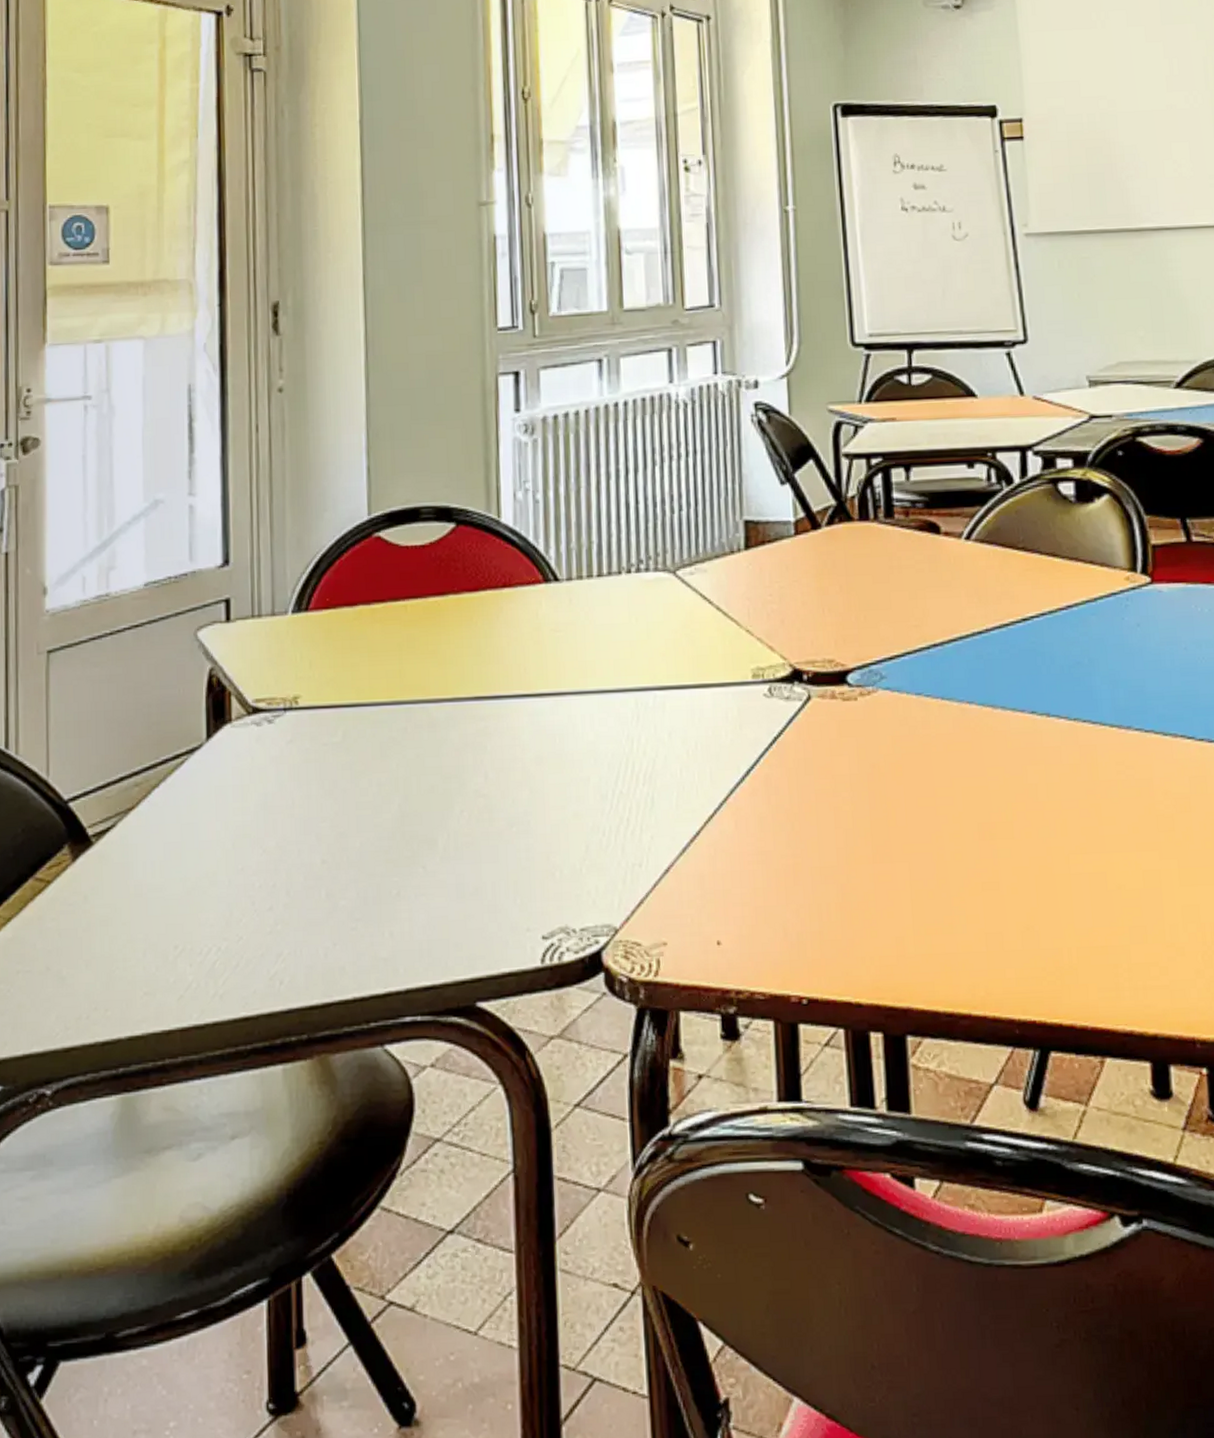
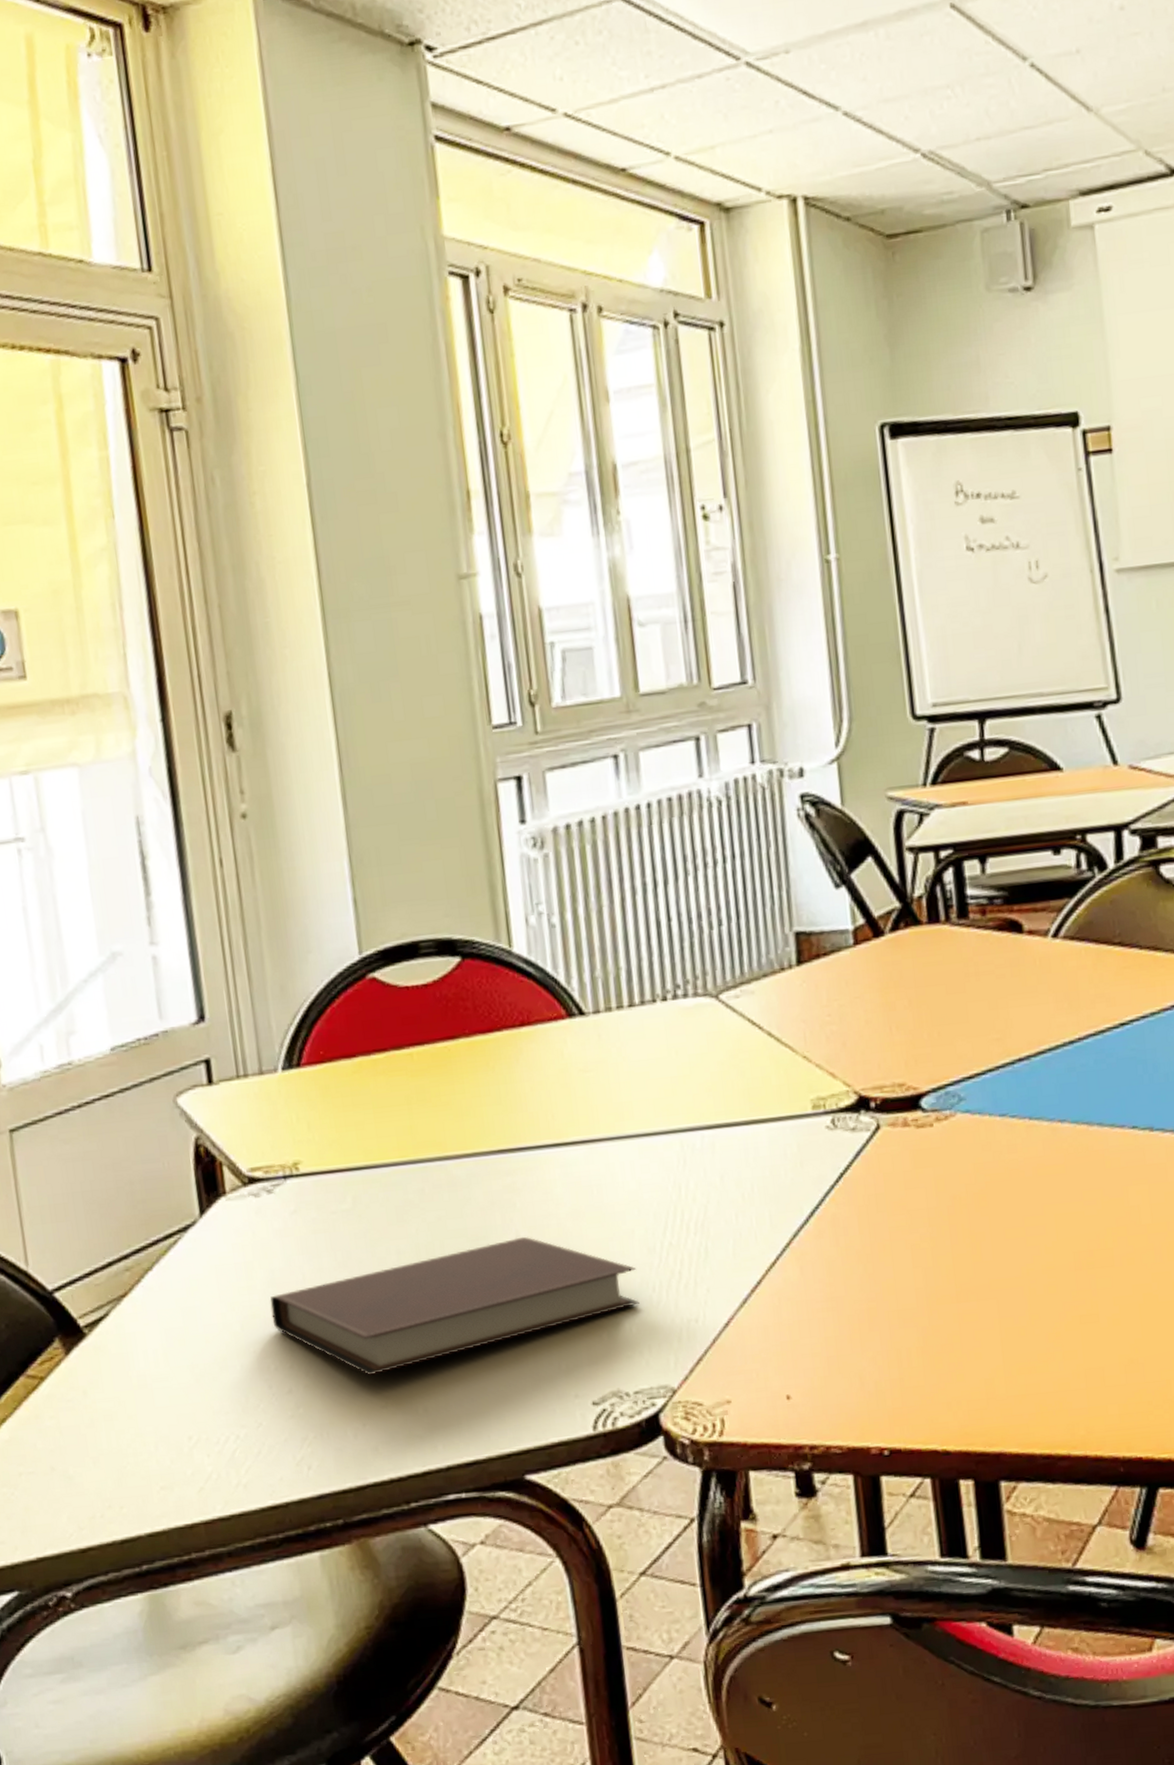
notebook: none [261,777,590,899] -> present [270,1236,640,1376]

